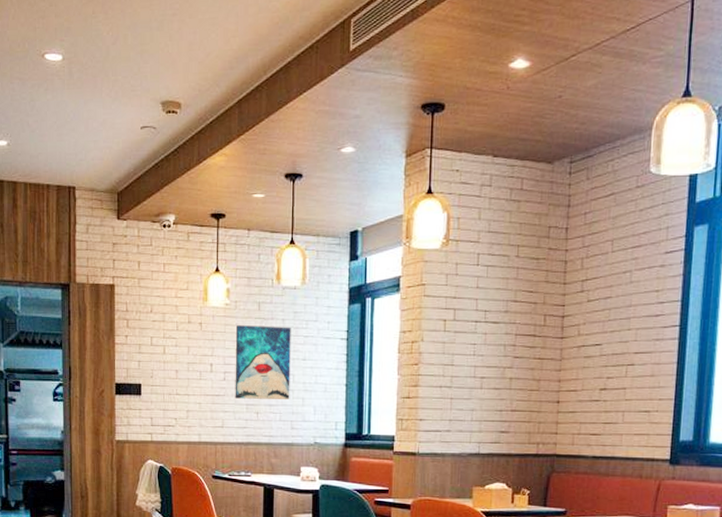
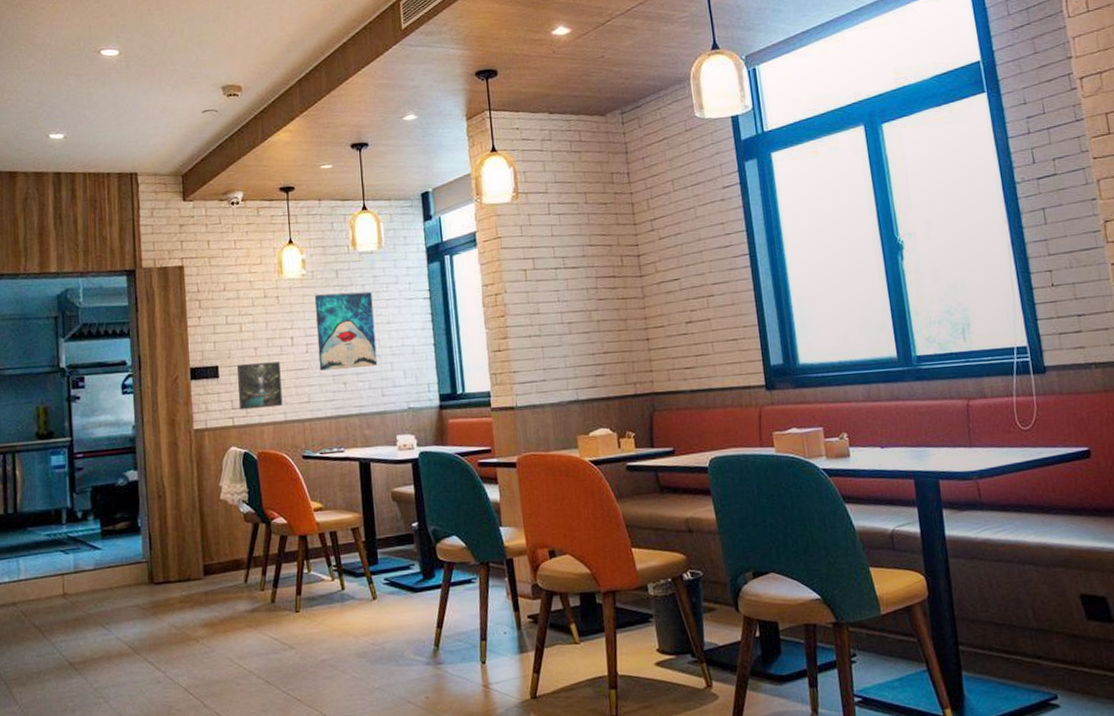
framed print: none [158,384,198,428] -> present [236,361,283,410]

